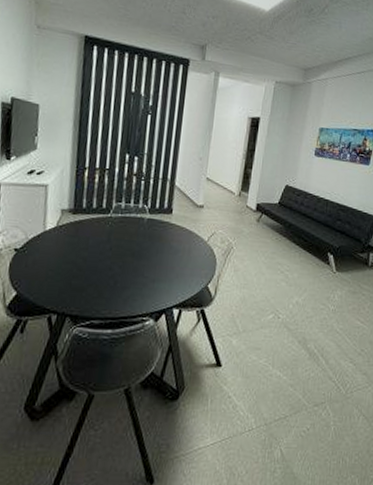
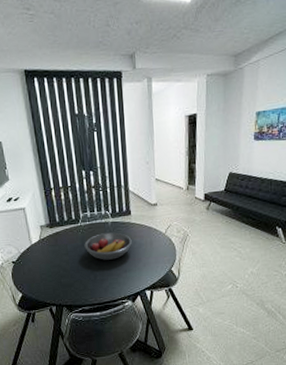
fruit bowl: none [109,230,168,264] -> present [84,232,132,260]

